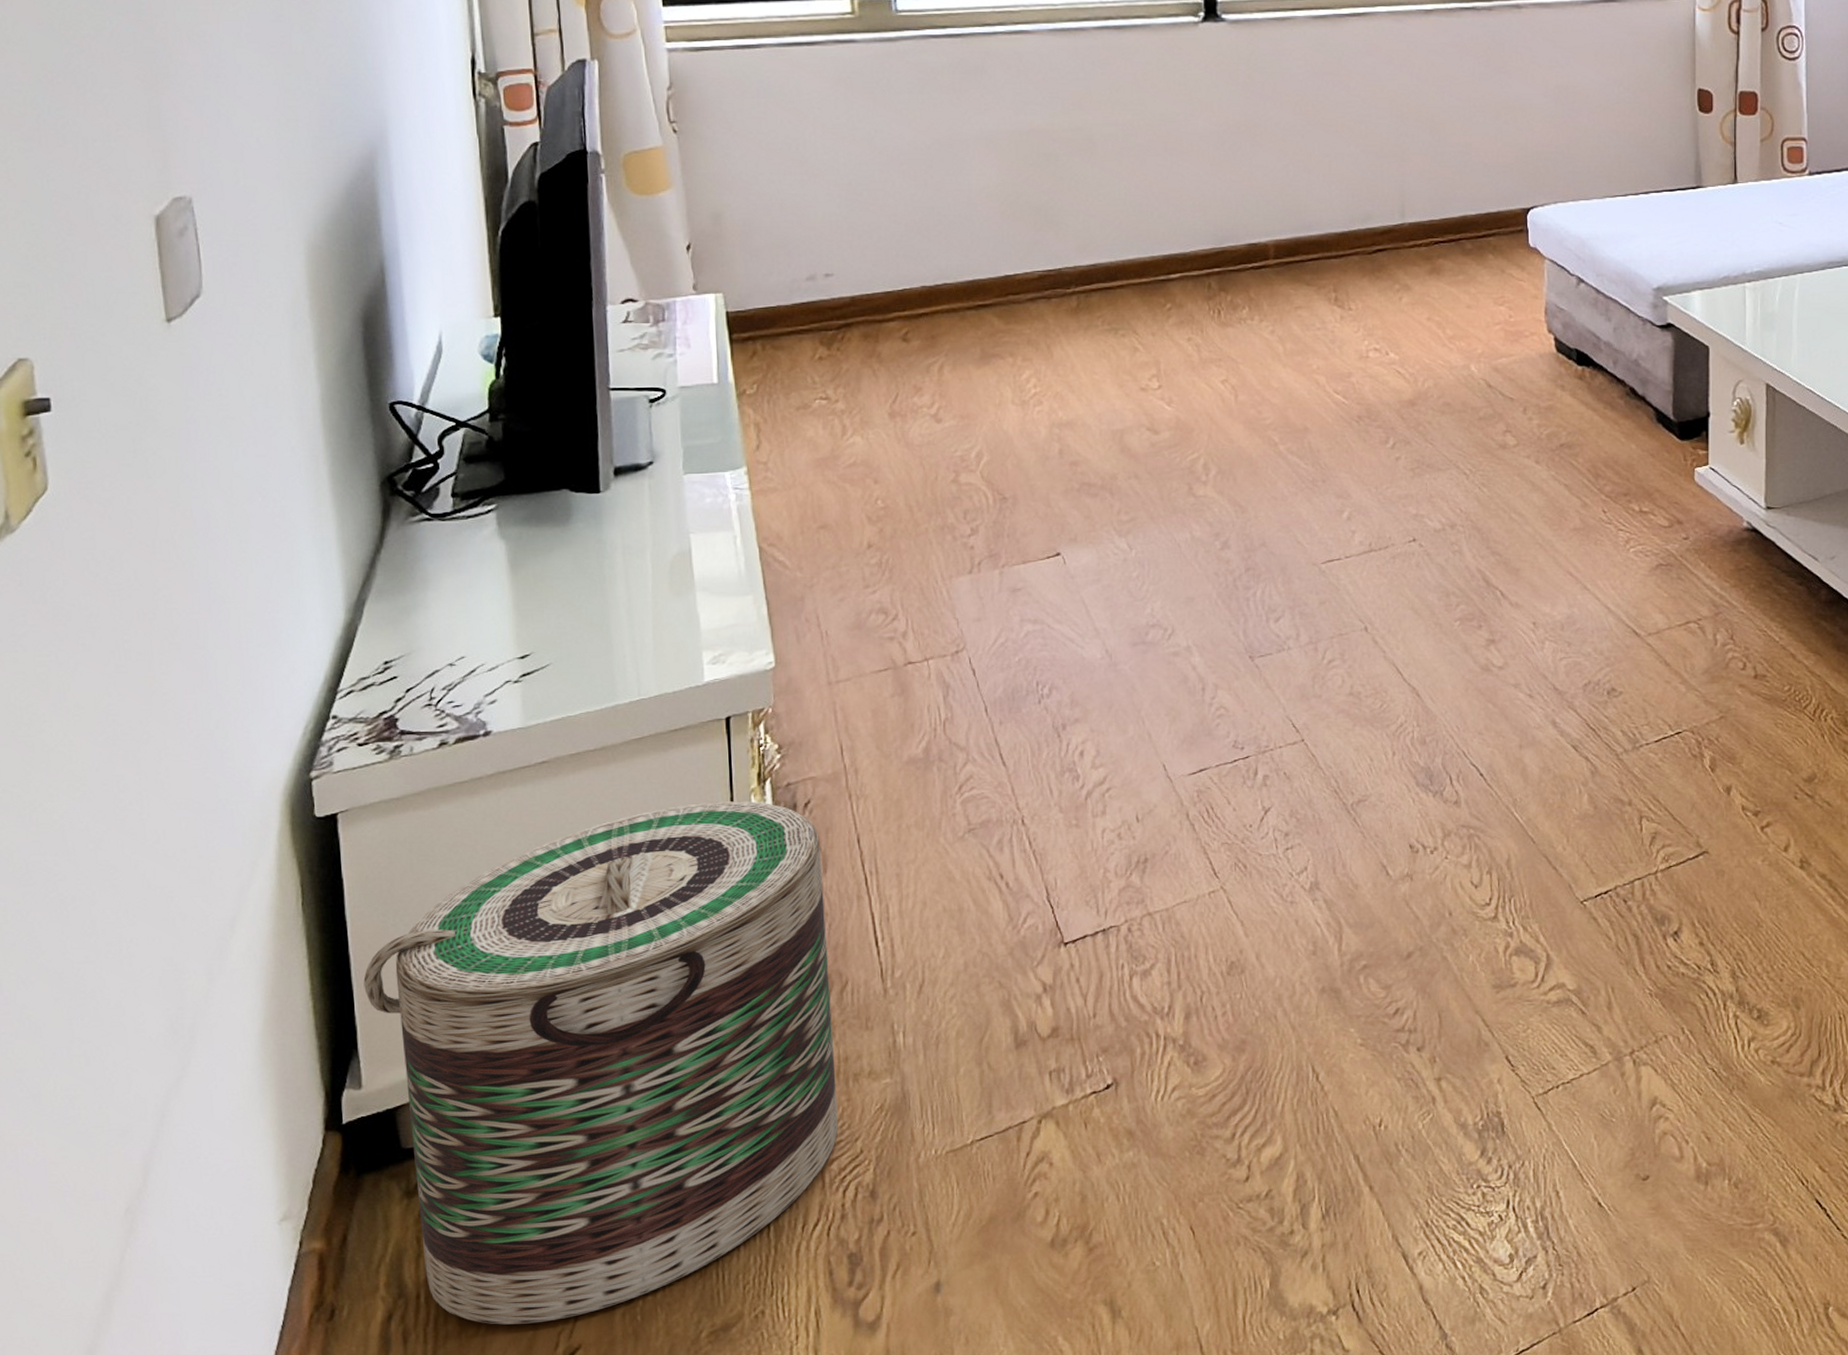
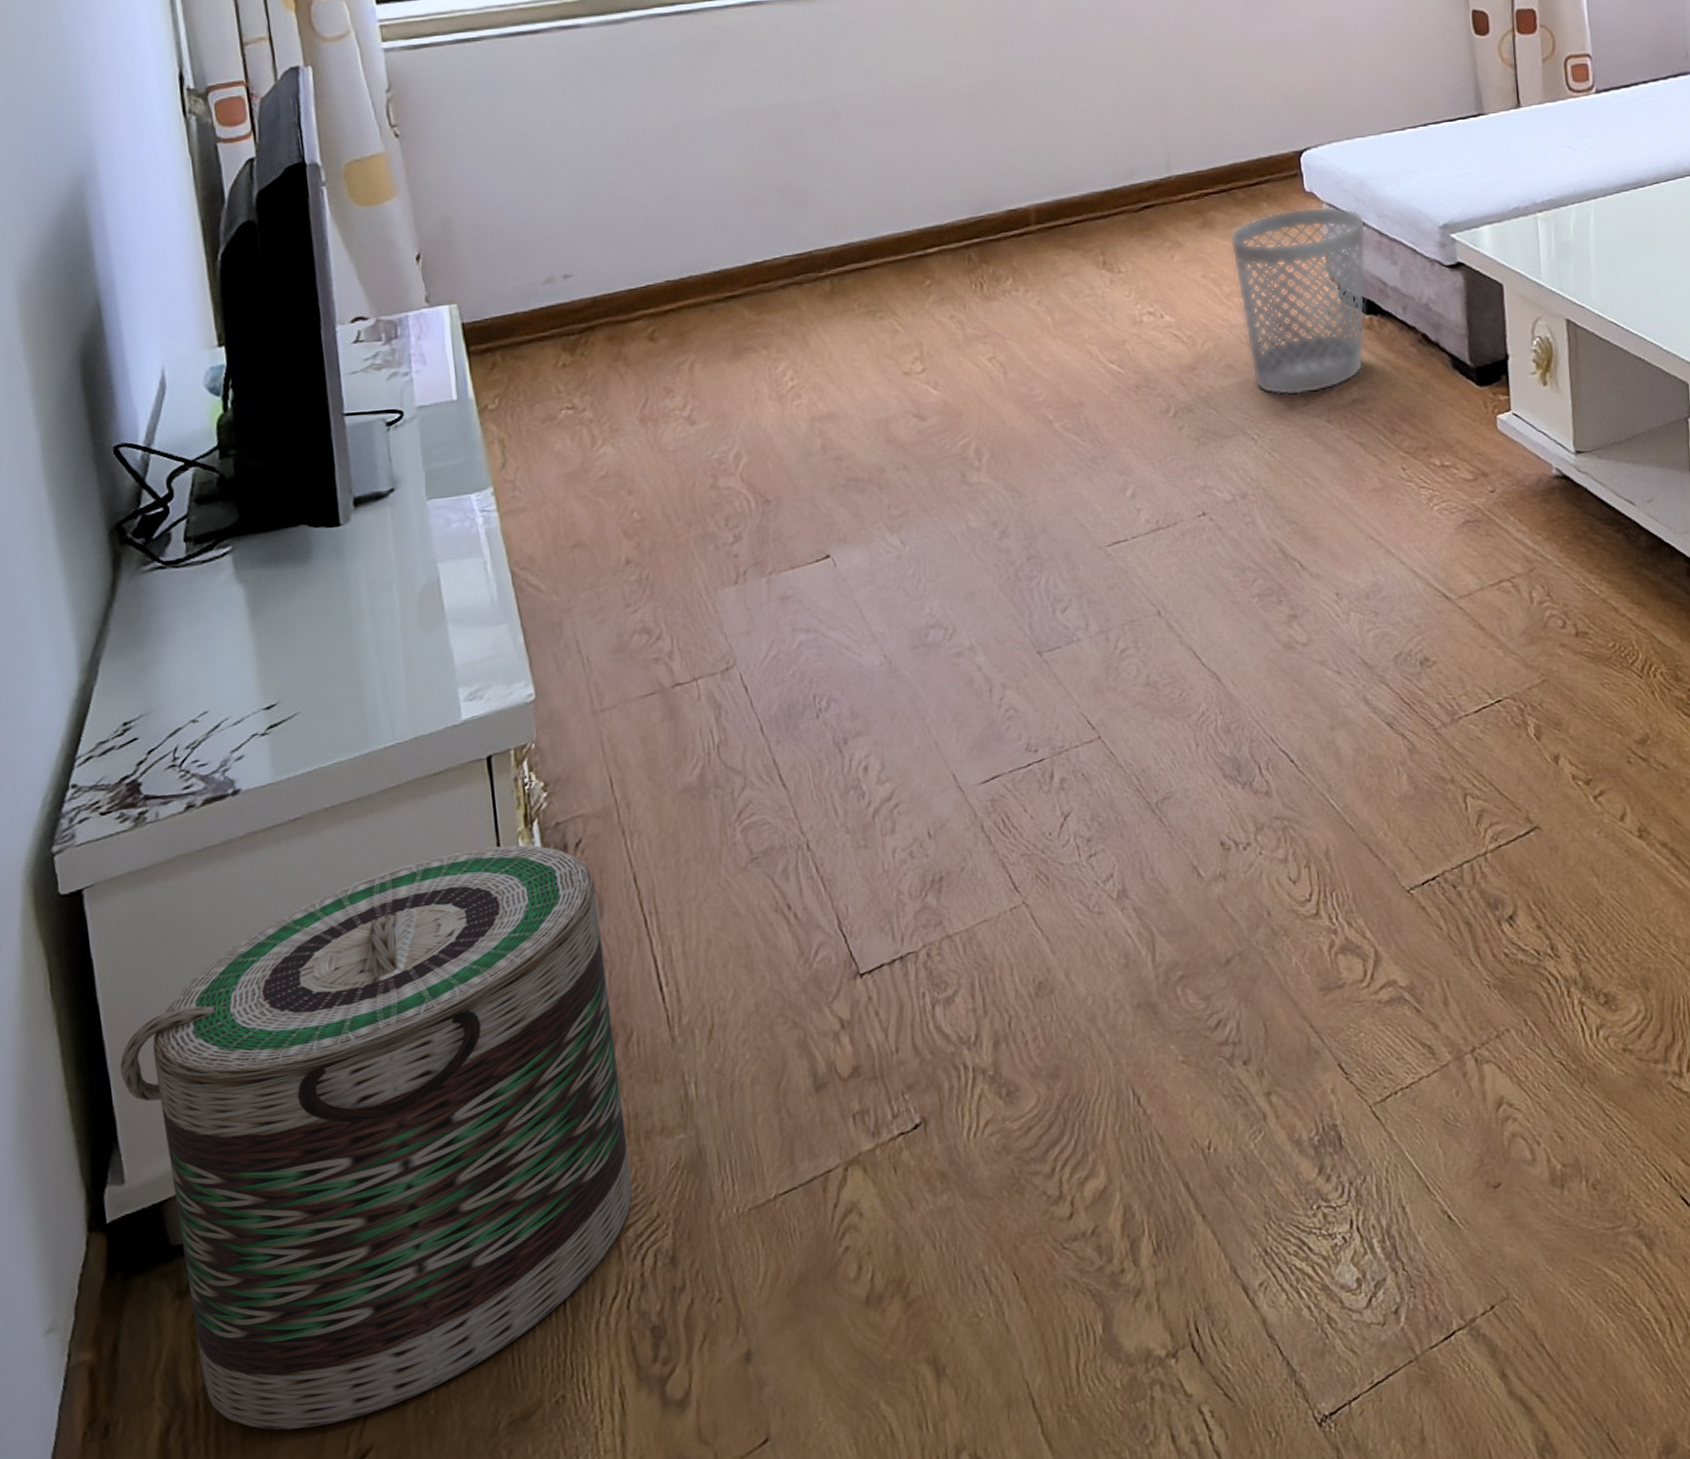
wastebasket: none [1455,262,1585,436] -> present [1229,206,1367,396]

